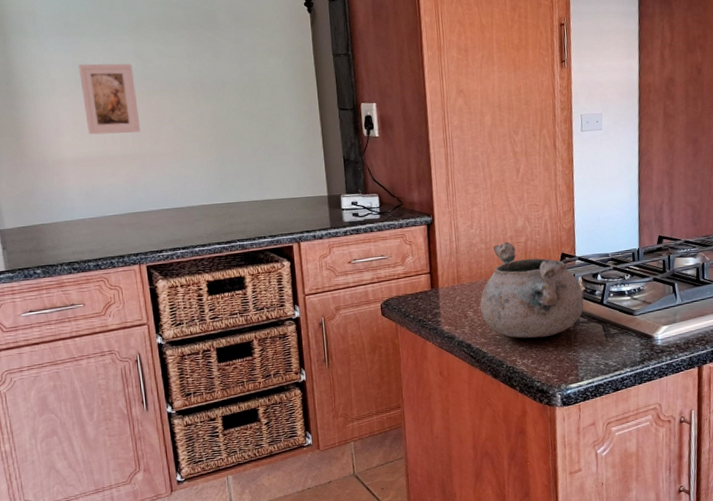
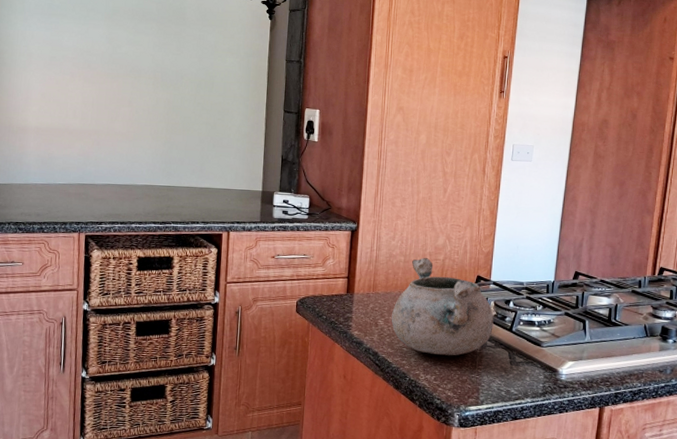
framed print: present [79,63,141,135] -> none [53,43,103,111]

